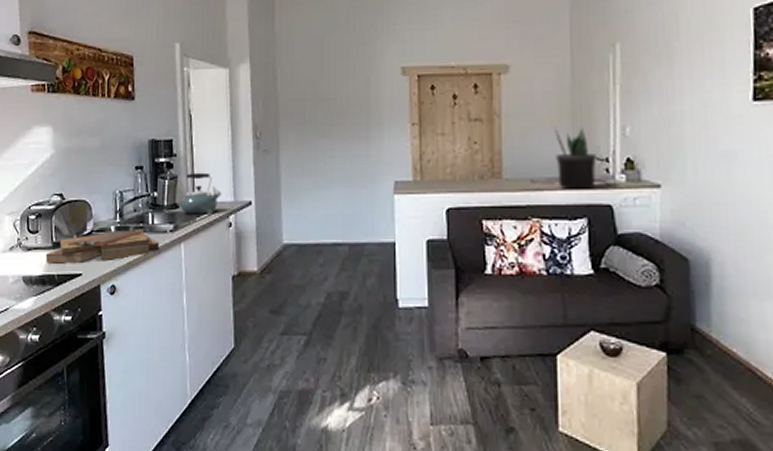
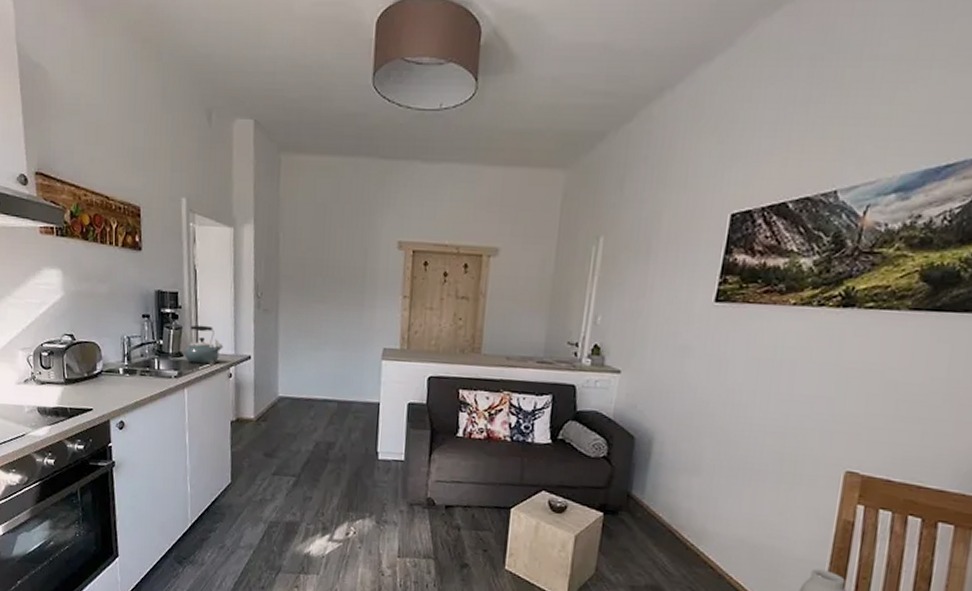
clipboard: present [45,229,160,264] -> none [58,372,165,400]
planter: present [554,127,597,189] -> none [530,311,568,370]

